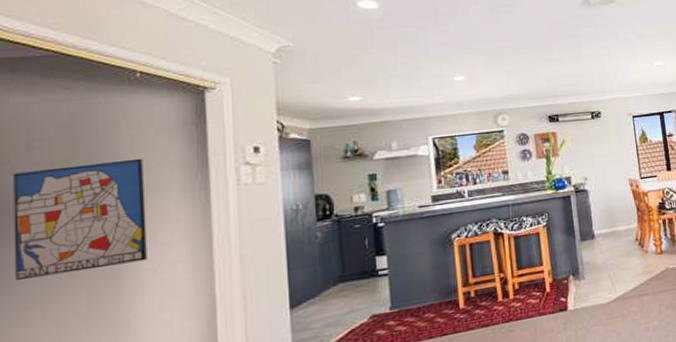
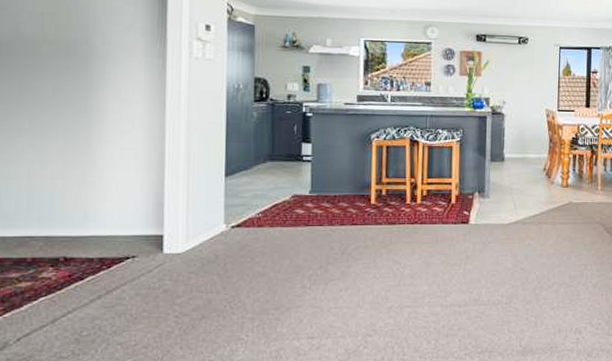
wall art: present [14,158,147,281] -> none [9,18,114,113]

